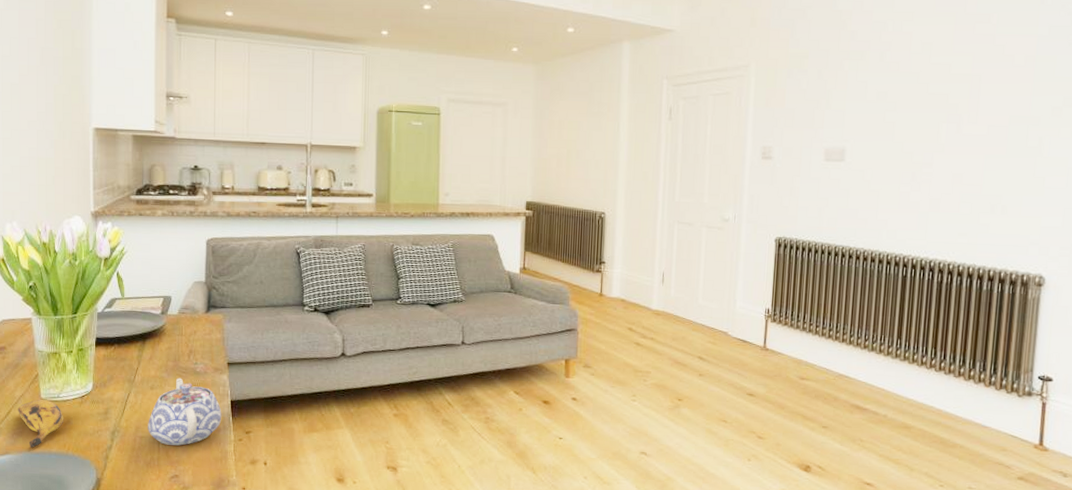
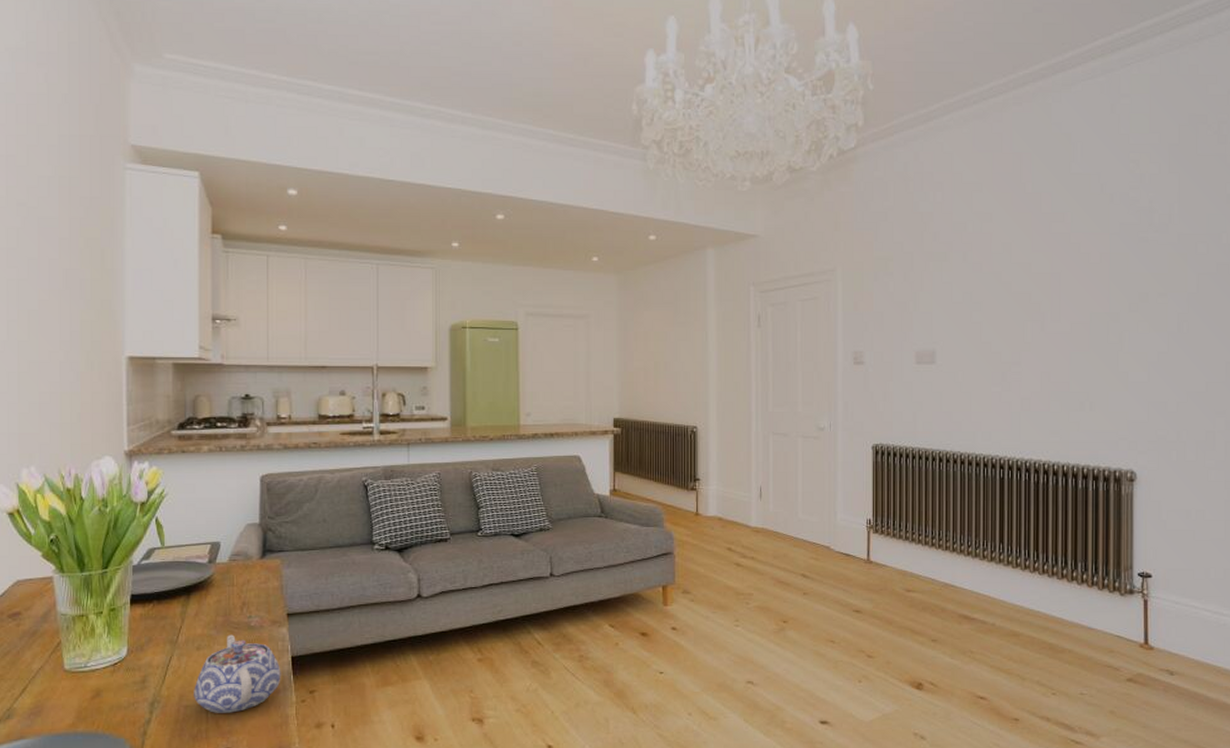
banana: present [18,399,64,449] -> none [35,670,93,730]

